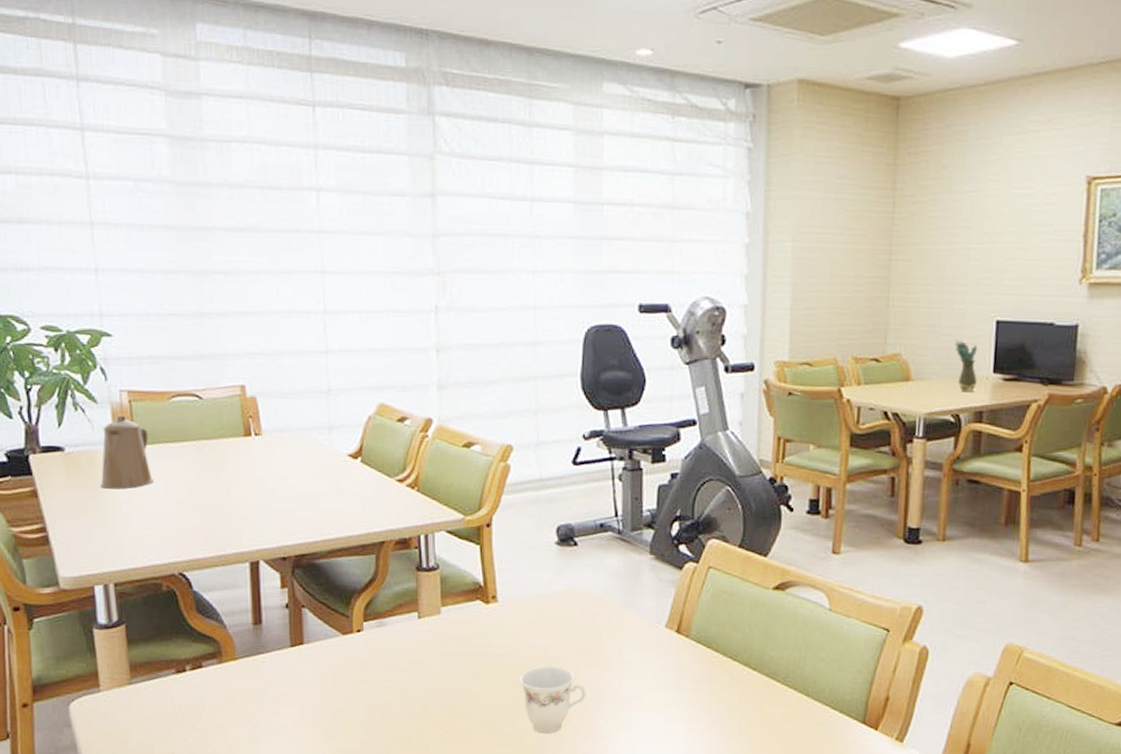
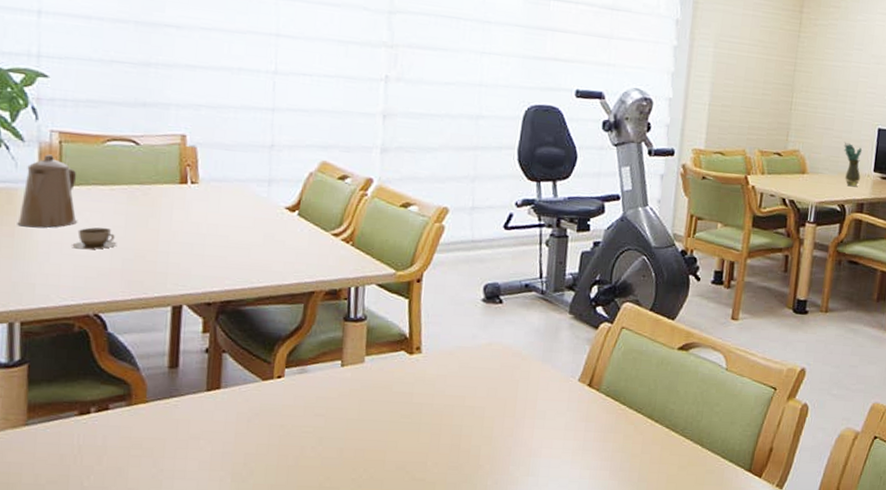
teacup: none [152,485,192,509] -> present [72,227,117,250]
teacup: present [518,665,586,734] -> none [435,414,500,479]

